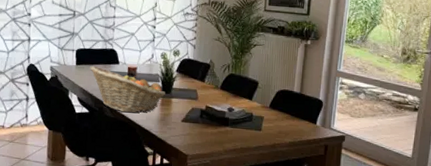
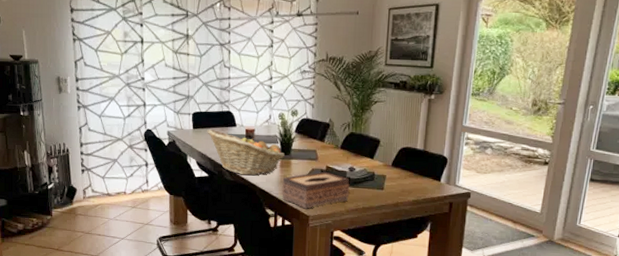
tissue box: none [161,111,229,148] -> present [282,171,350,209]

